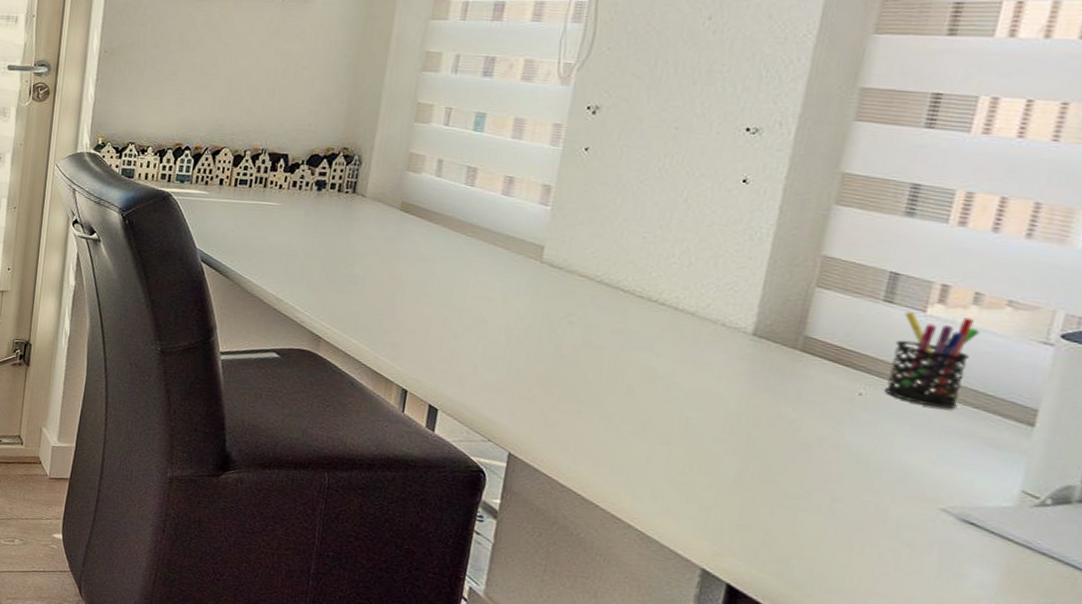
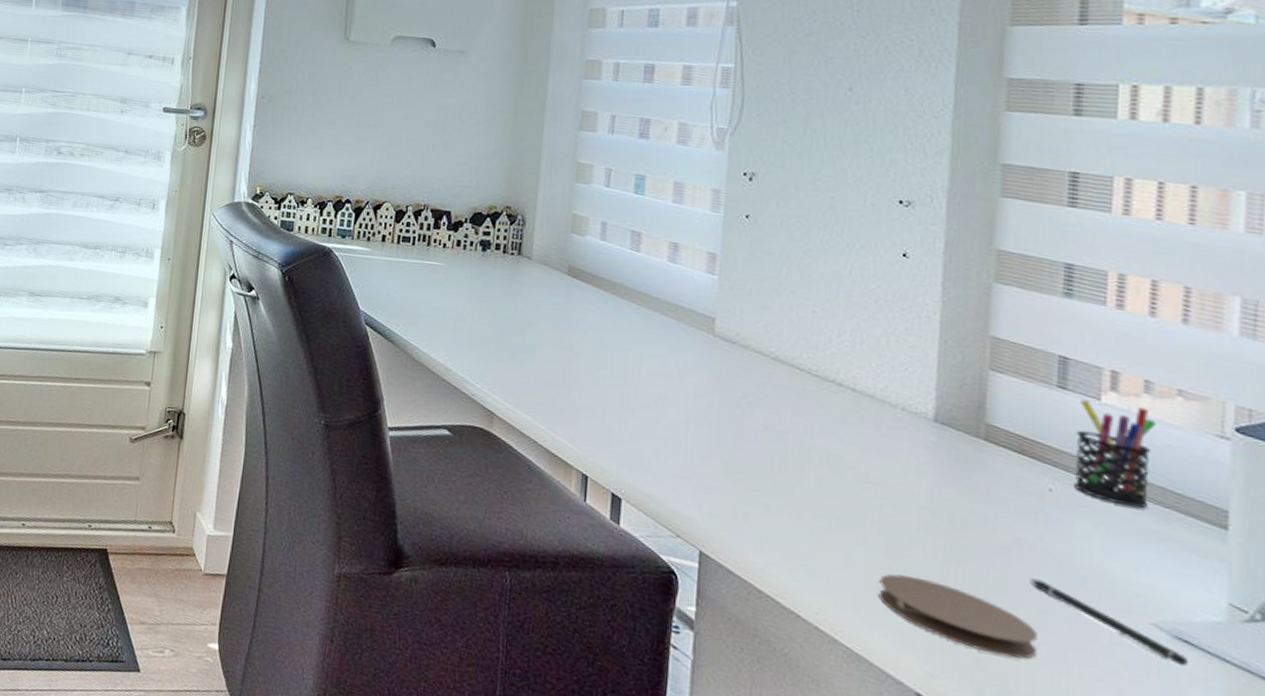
coaster: none [676,469,827,540] -> present [878,574,1037,659]
pen: none [826,471,971,545] -> present [1029,577,1188,667]

